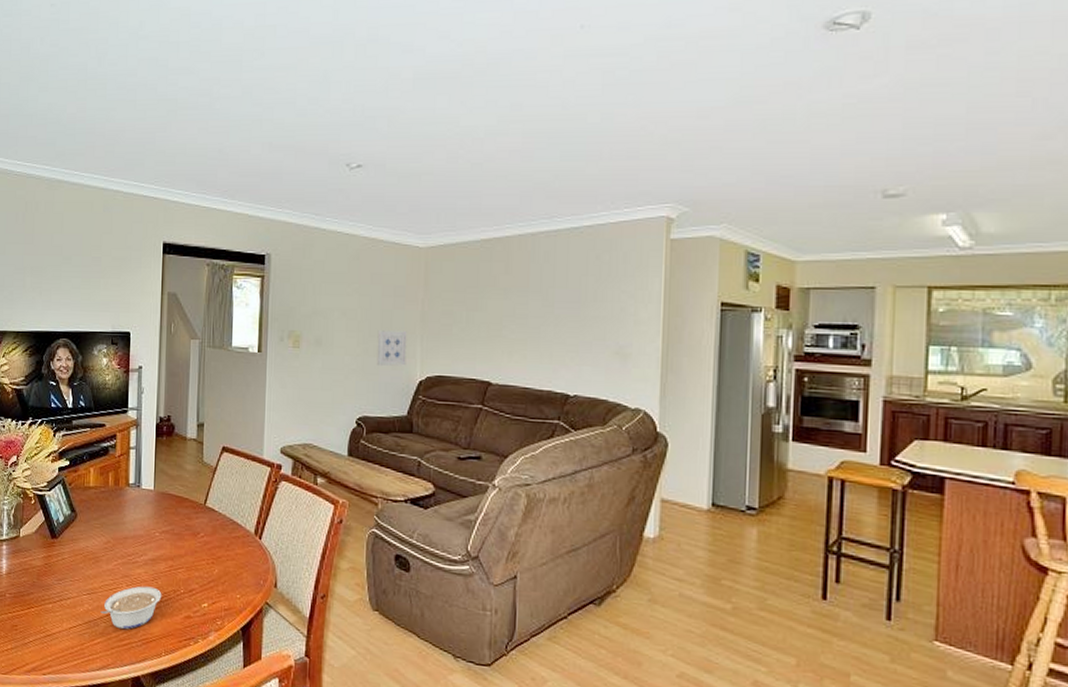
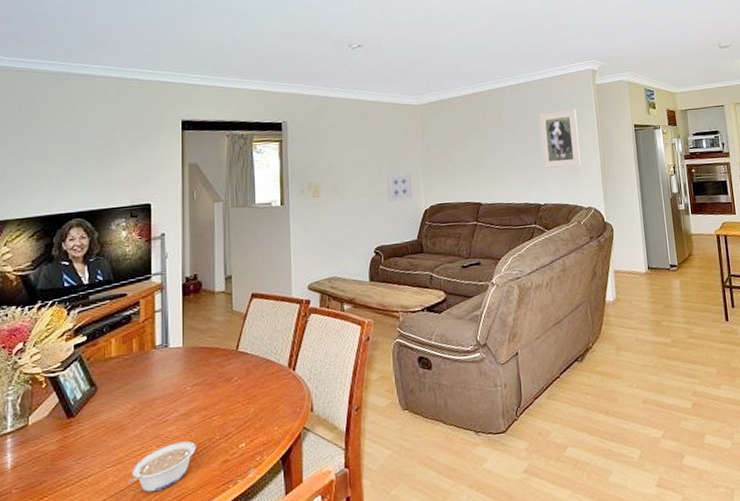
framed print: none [579,271,635,352] -> present [539,109,581,169]

